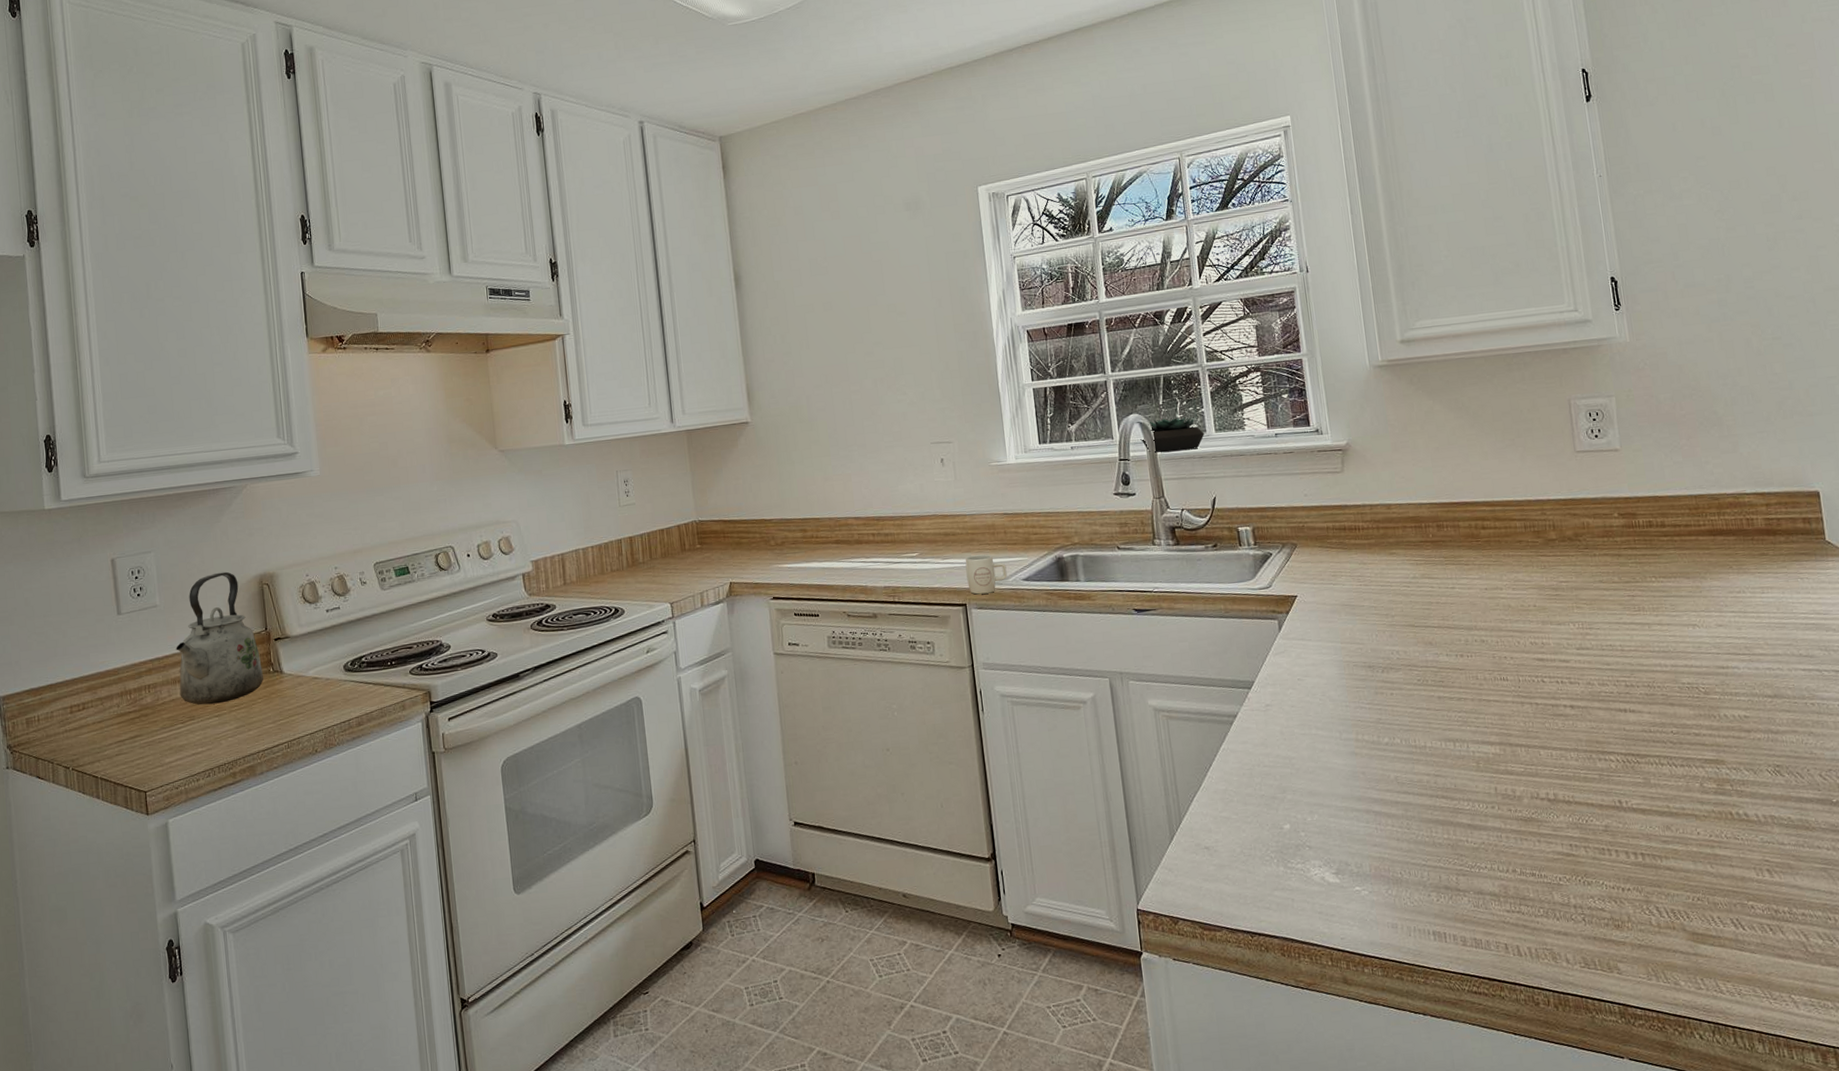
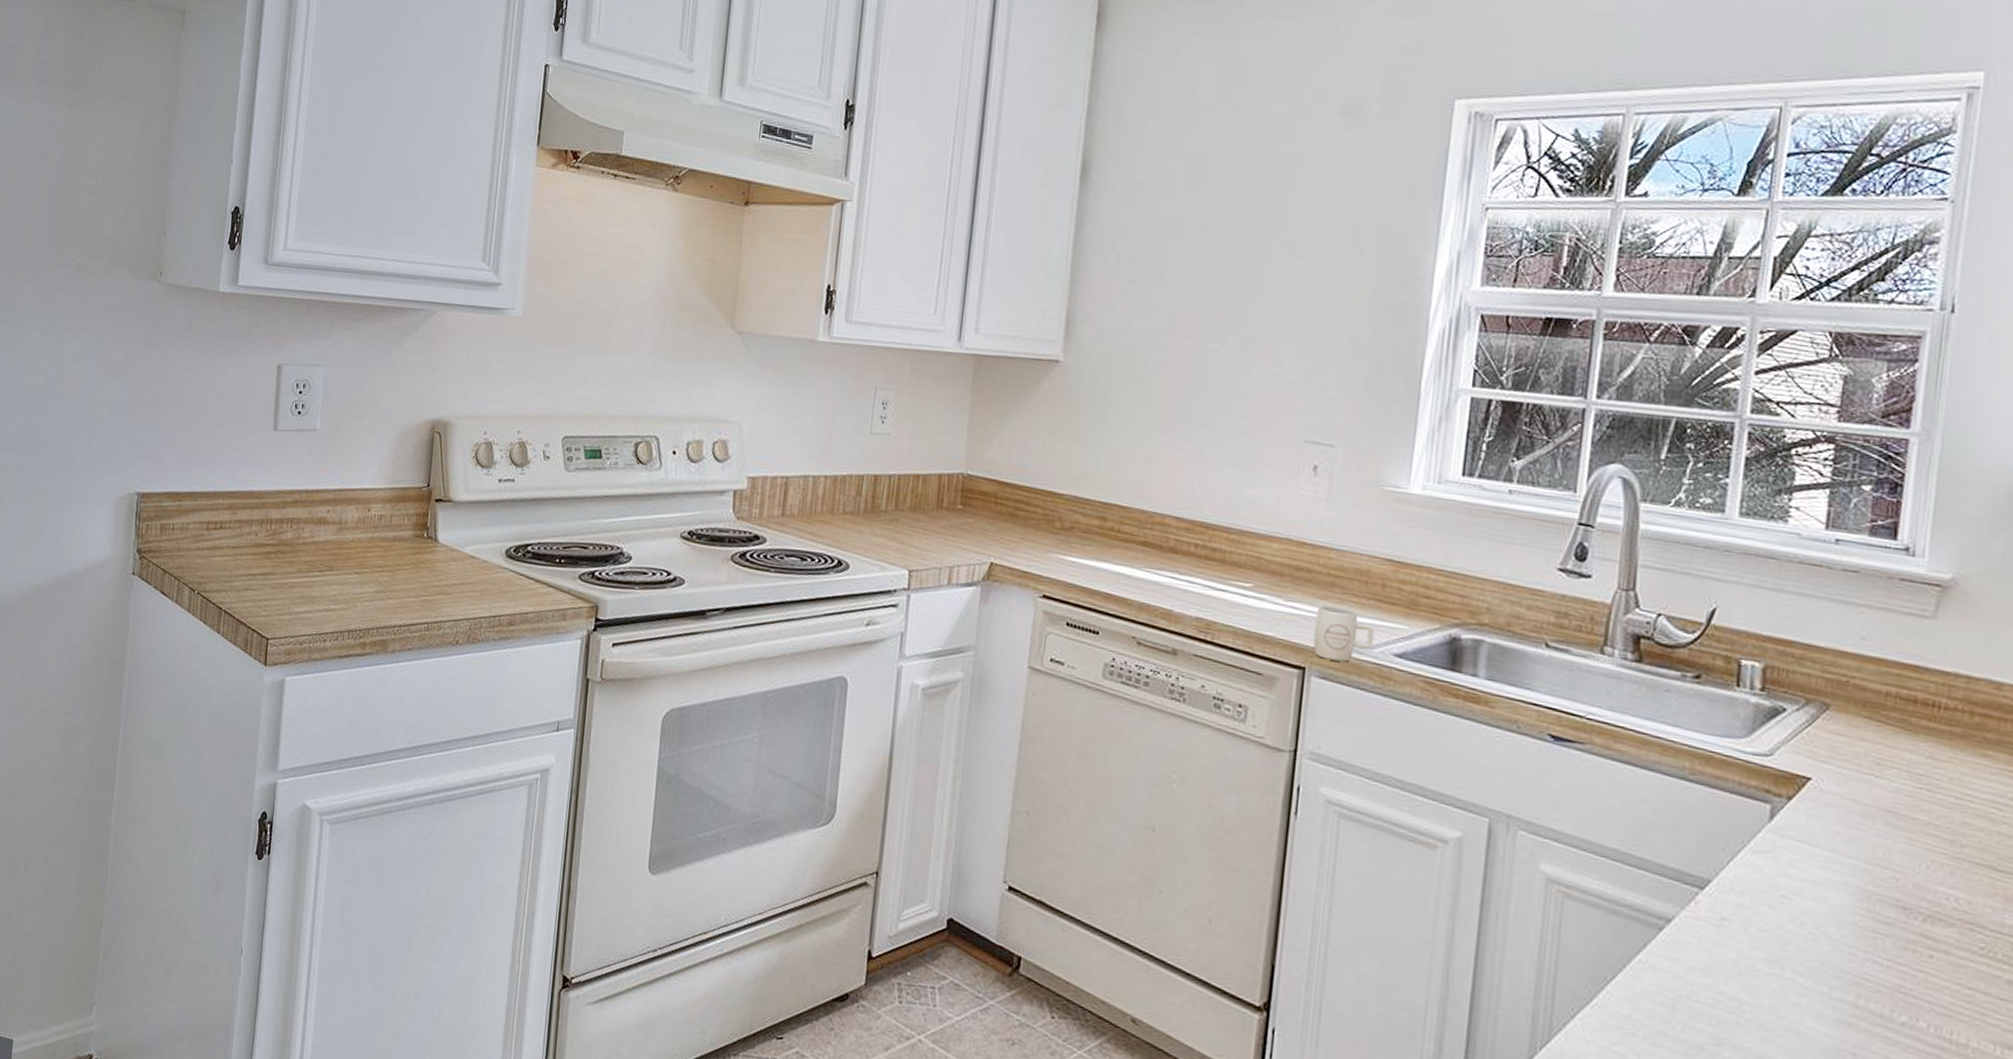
kettle: present [176,571,264,705] -> none [322,406,417,560]
succulent plant: present [1140,417,1204,452] -> none [1618,479,1721,533]

